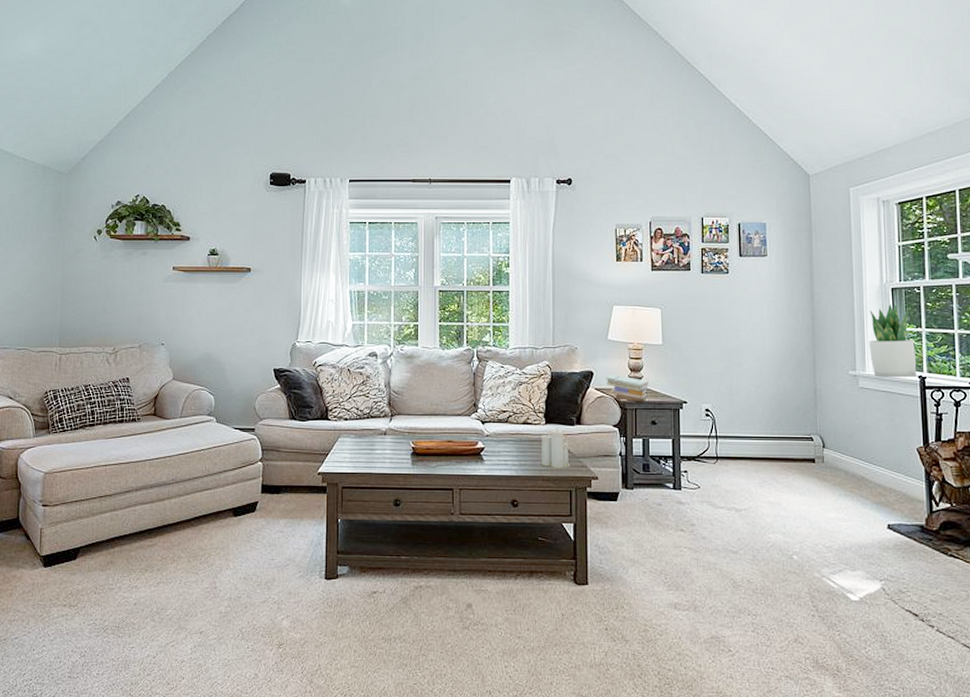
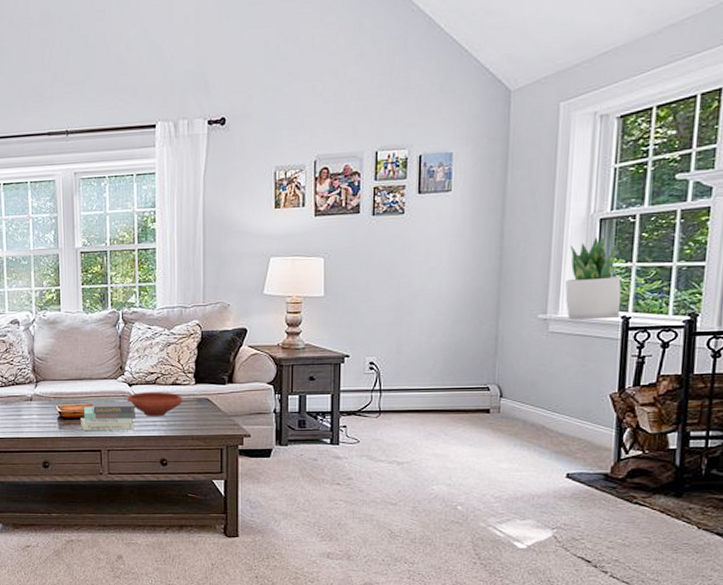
books: none [434,439,488,468] -> present [81,401,135,430]
bowl: none [480,430,533,456] -> present [127,392,182,417]
candle: present [540,427,570,468] -> none [190,387,221,427]
books: present [605,374,649,403] -> none [260,330,307,359]

